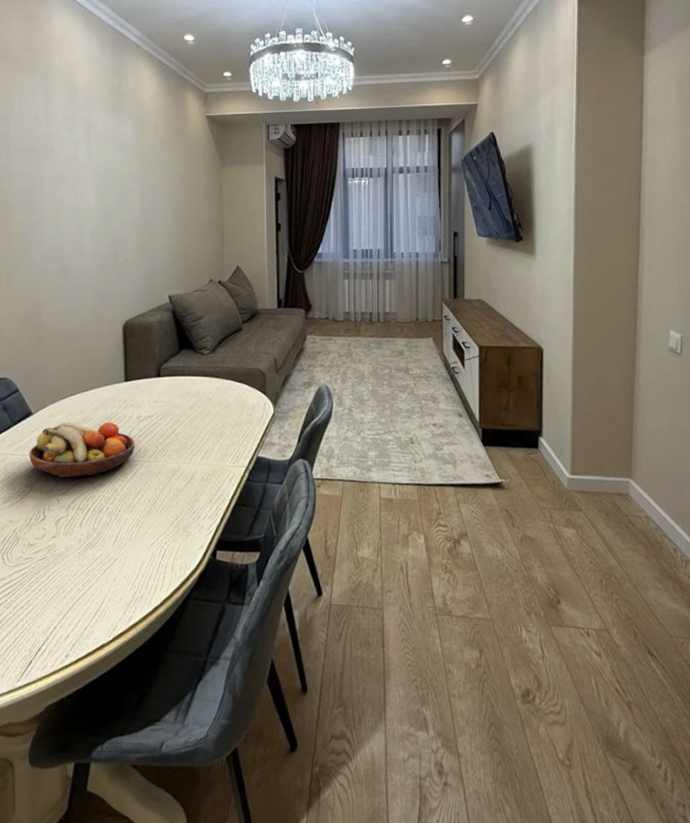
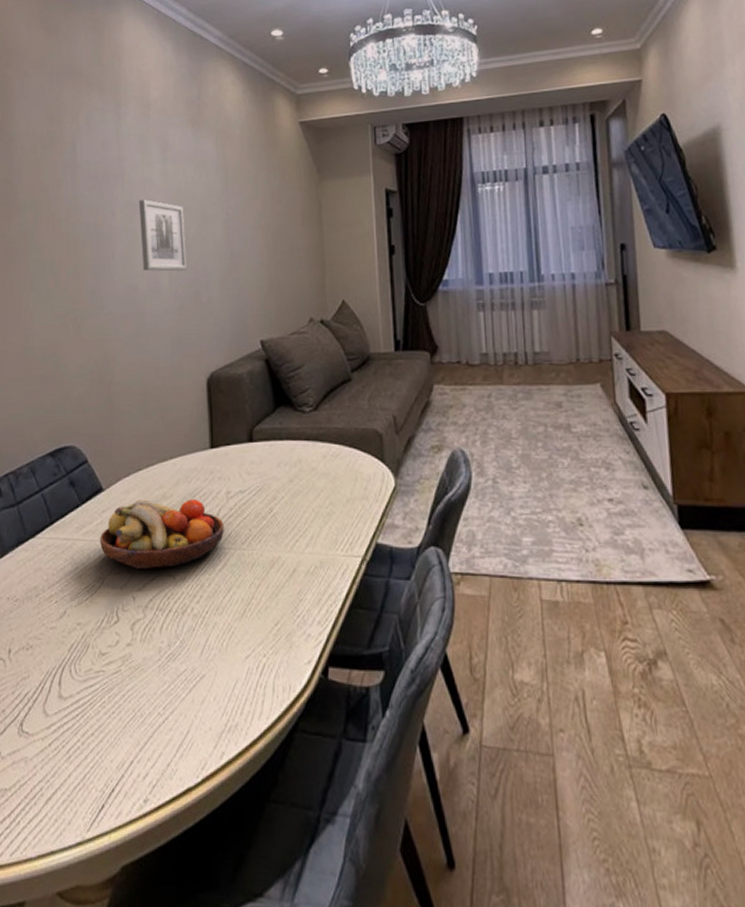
wall art: none [65,173,108,236] -> present [138,199,187,272]

